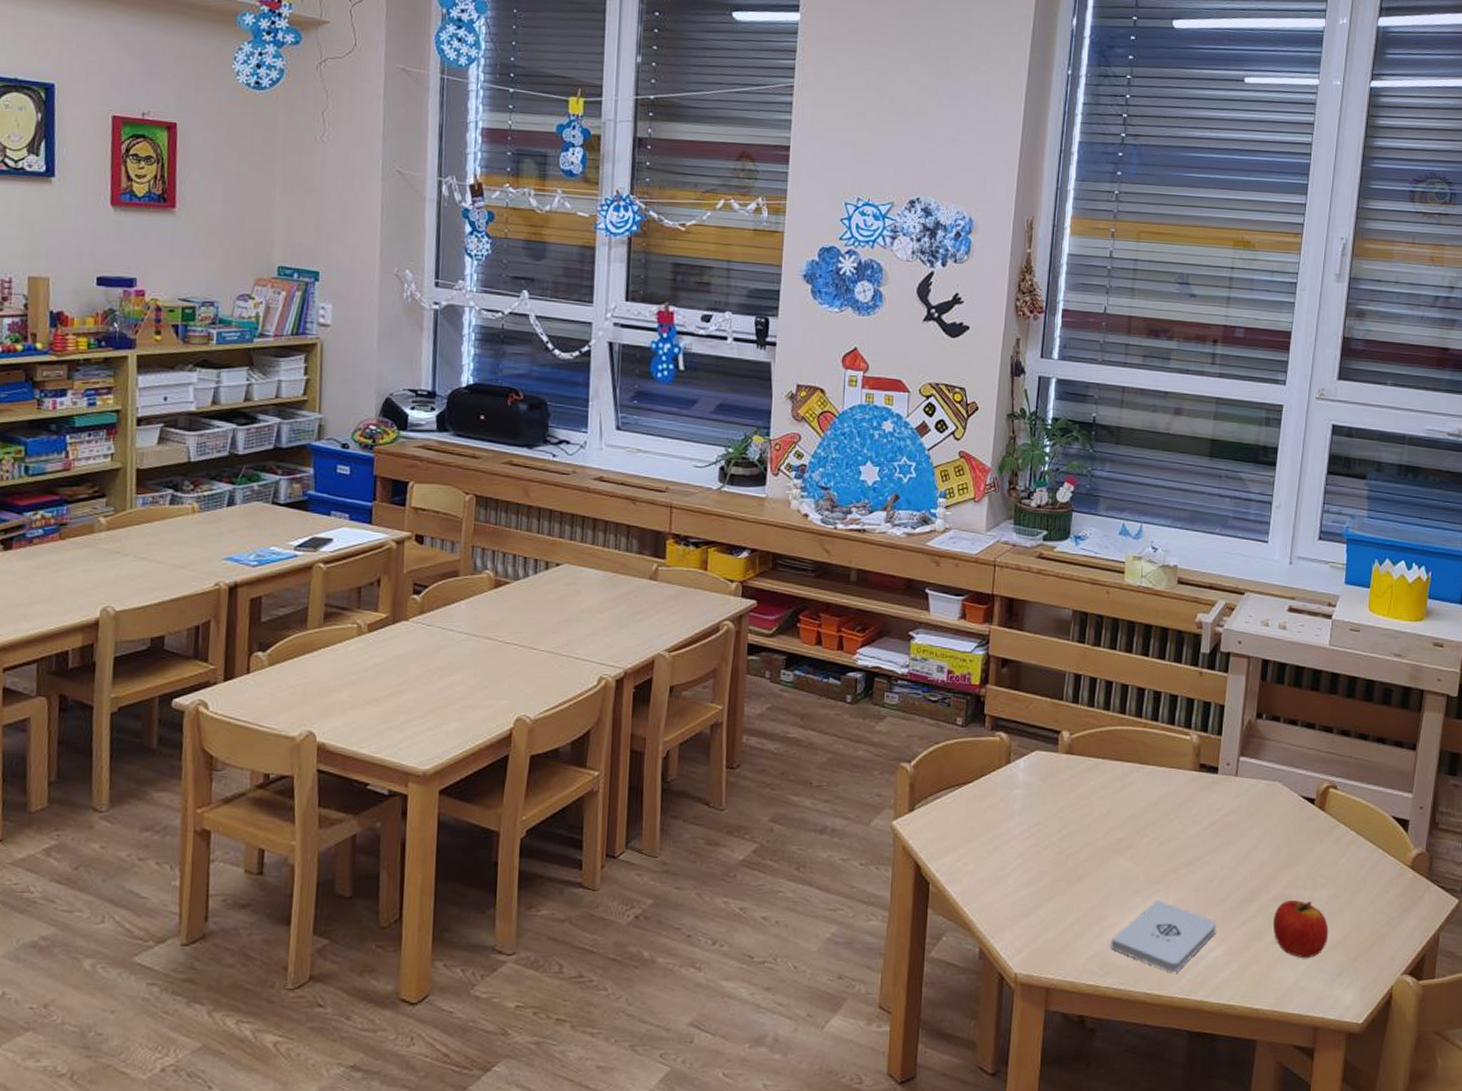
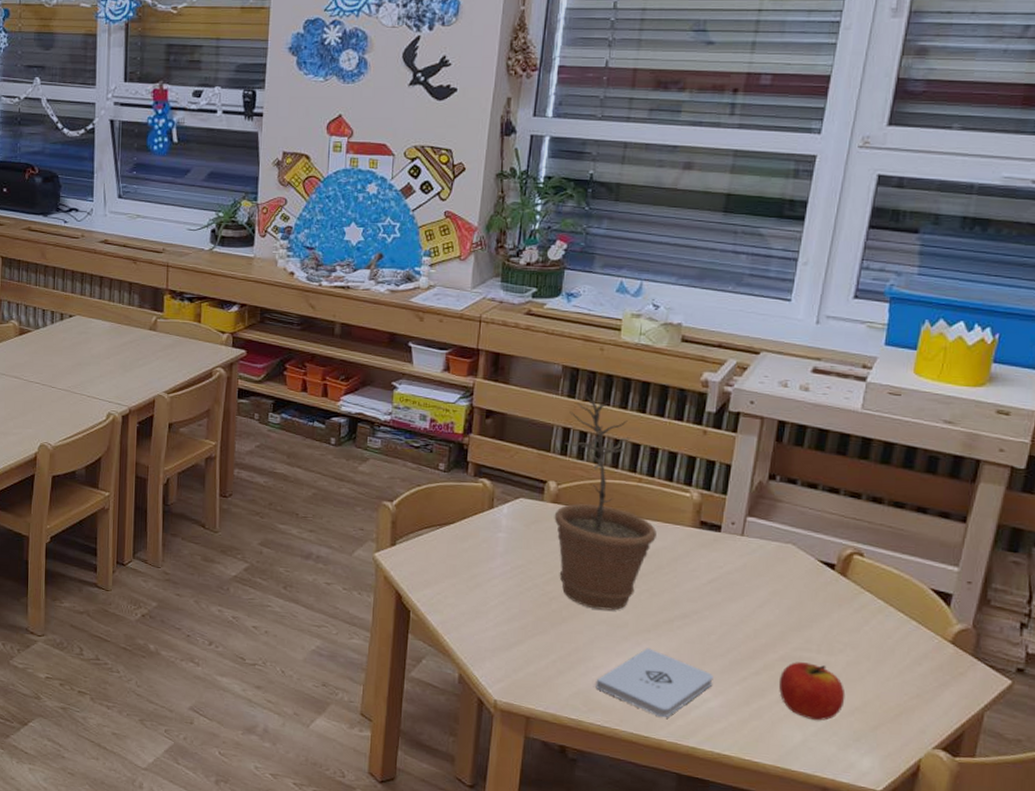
plant pot: none [1068,635,1162,864] -> present [554,390,657,611]

